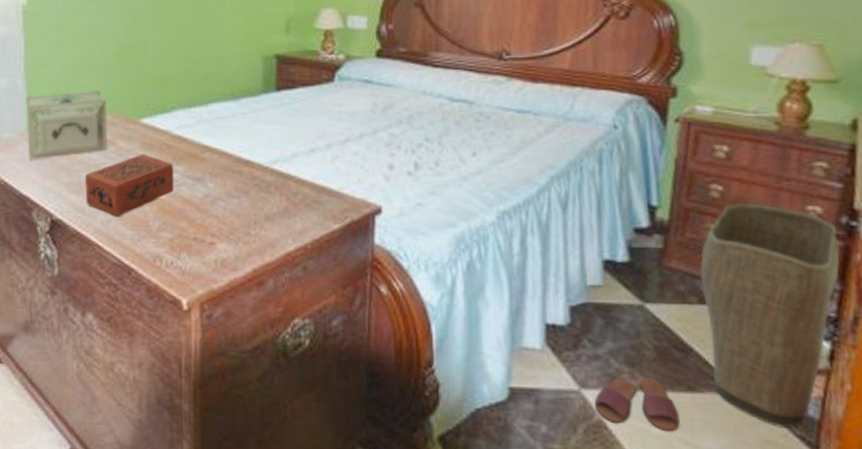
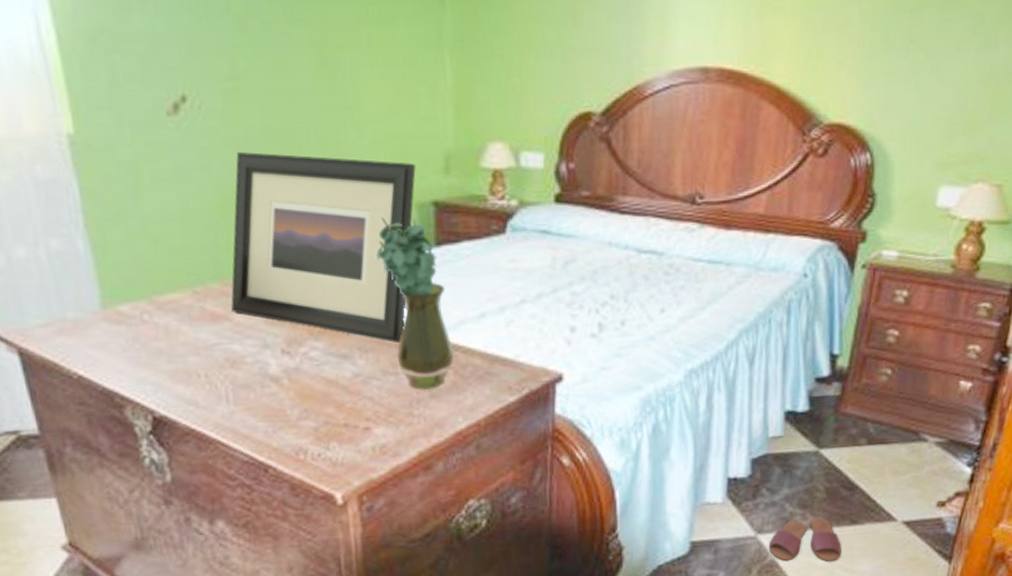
decorative box: present [26,90,108,160] -> none [93,250,221,345]
decorative box: present [85,154,174,217] -> none [193,329,314,407]
picture frame: none [117,17,263,171] -> present [231,152,416,344]
vase: none [229,67,286,214] -> present [376,218,453,391]
laundry basket: present [700,204,840,426] -> none [871,346,990,544]

